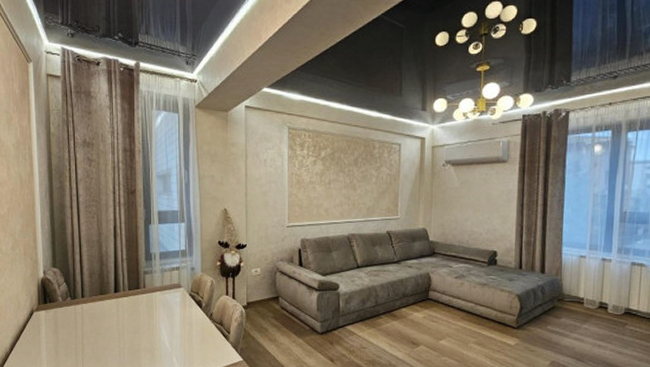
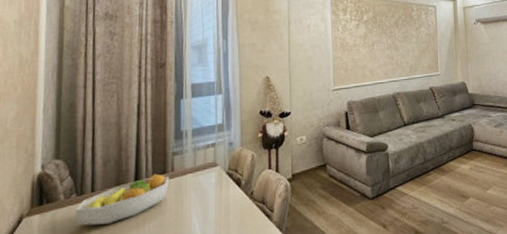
fruit bowl: none [70,288,142,325] -> present [75,173,170,226]

